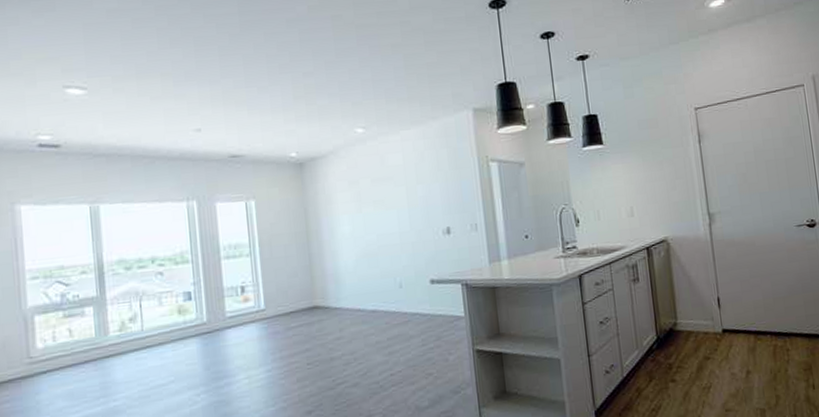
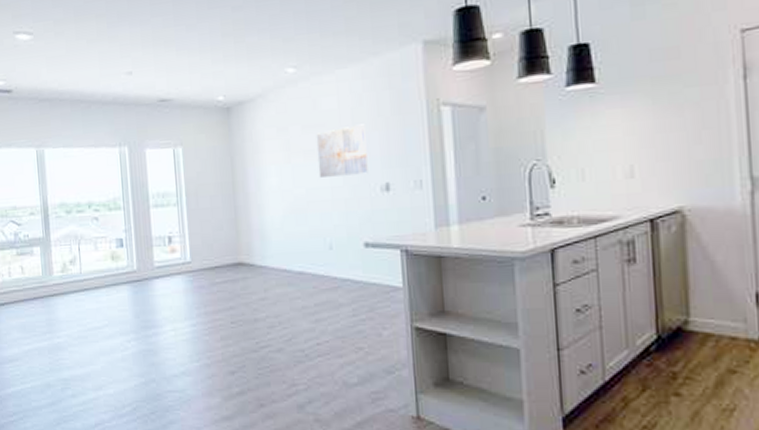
wall art: none [384,177,432,225] -> present [316,124,368,178]

